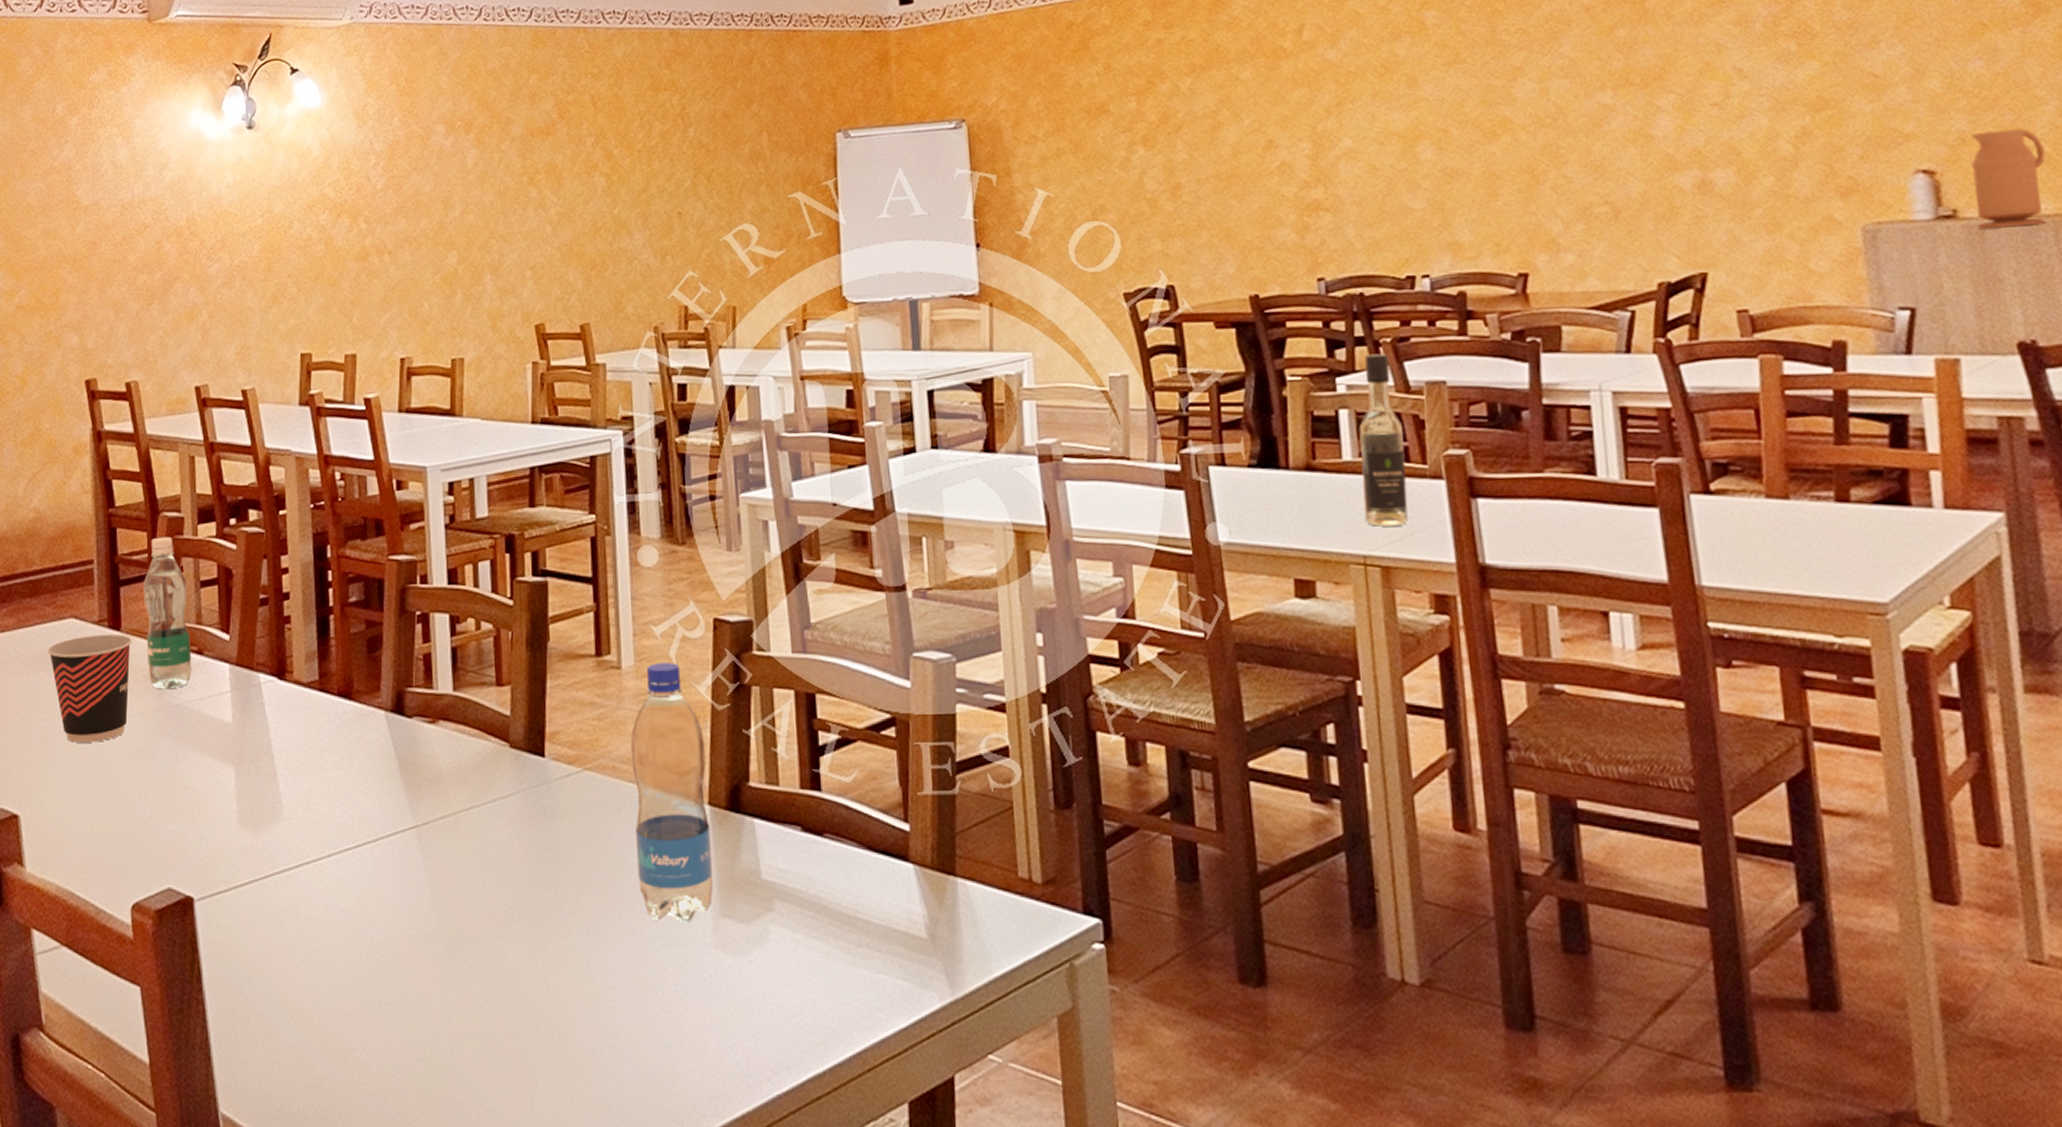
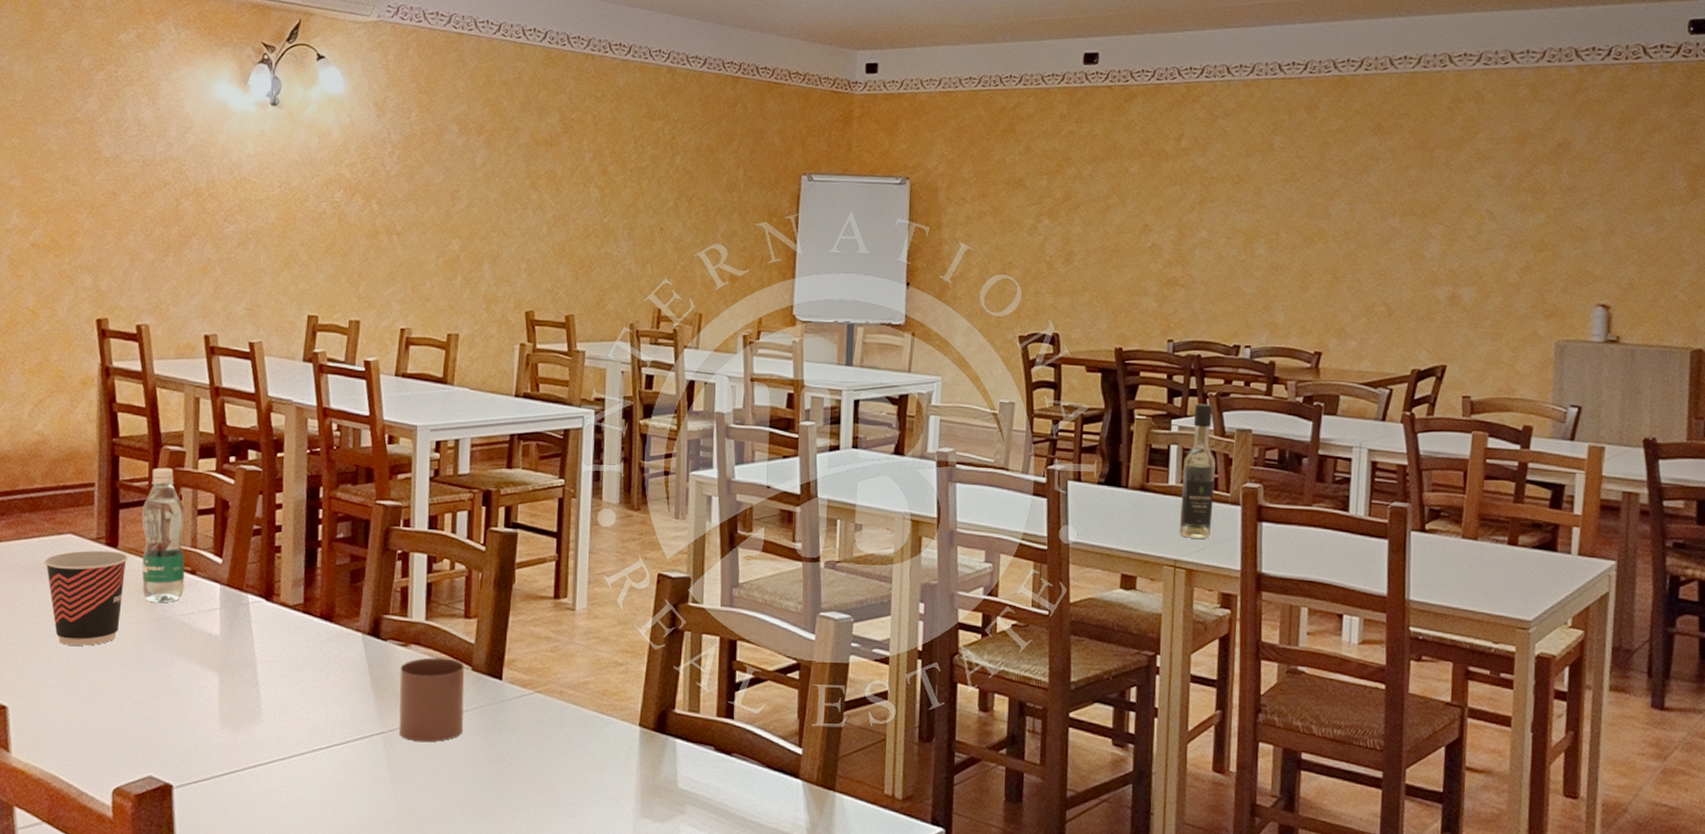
cup: none [429,734,505,836] -> present [399,657,465,742]
bottle: present [630,663,713,923] -> none [574,607,641,821]
water jug: present [1971,129,2046,229] -> none [1632,281,1684,354]

